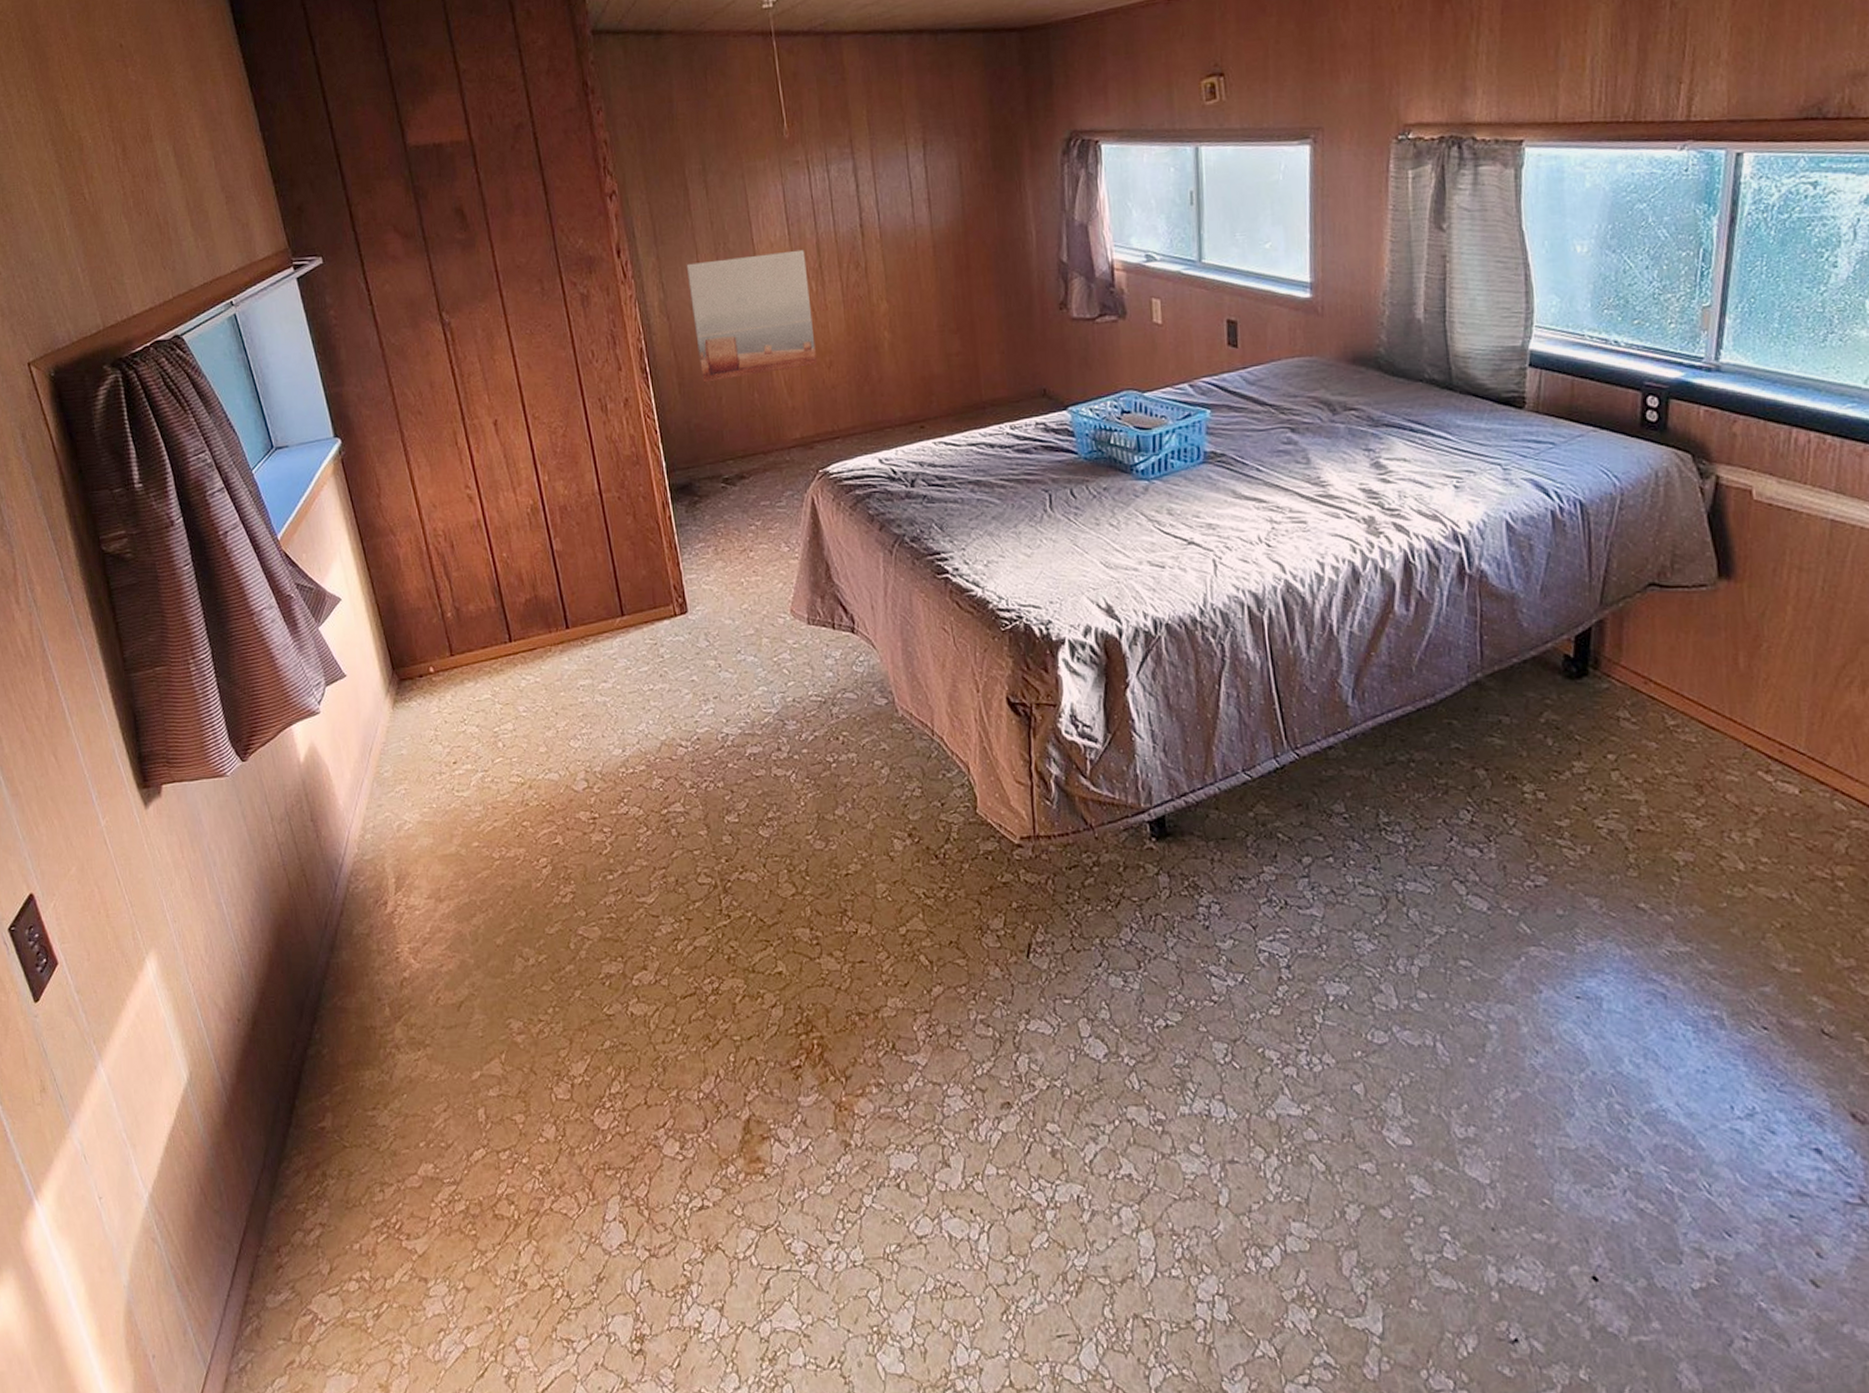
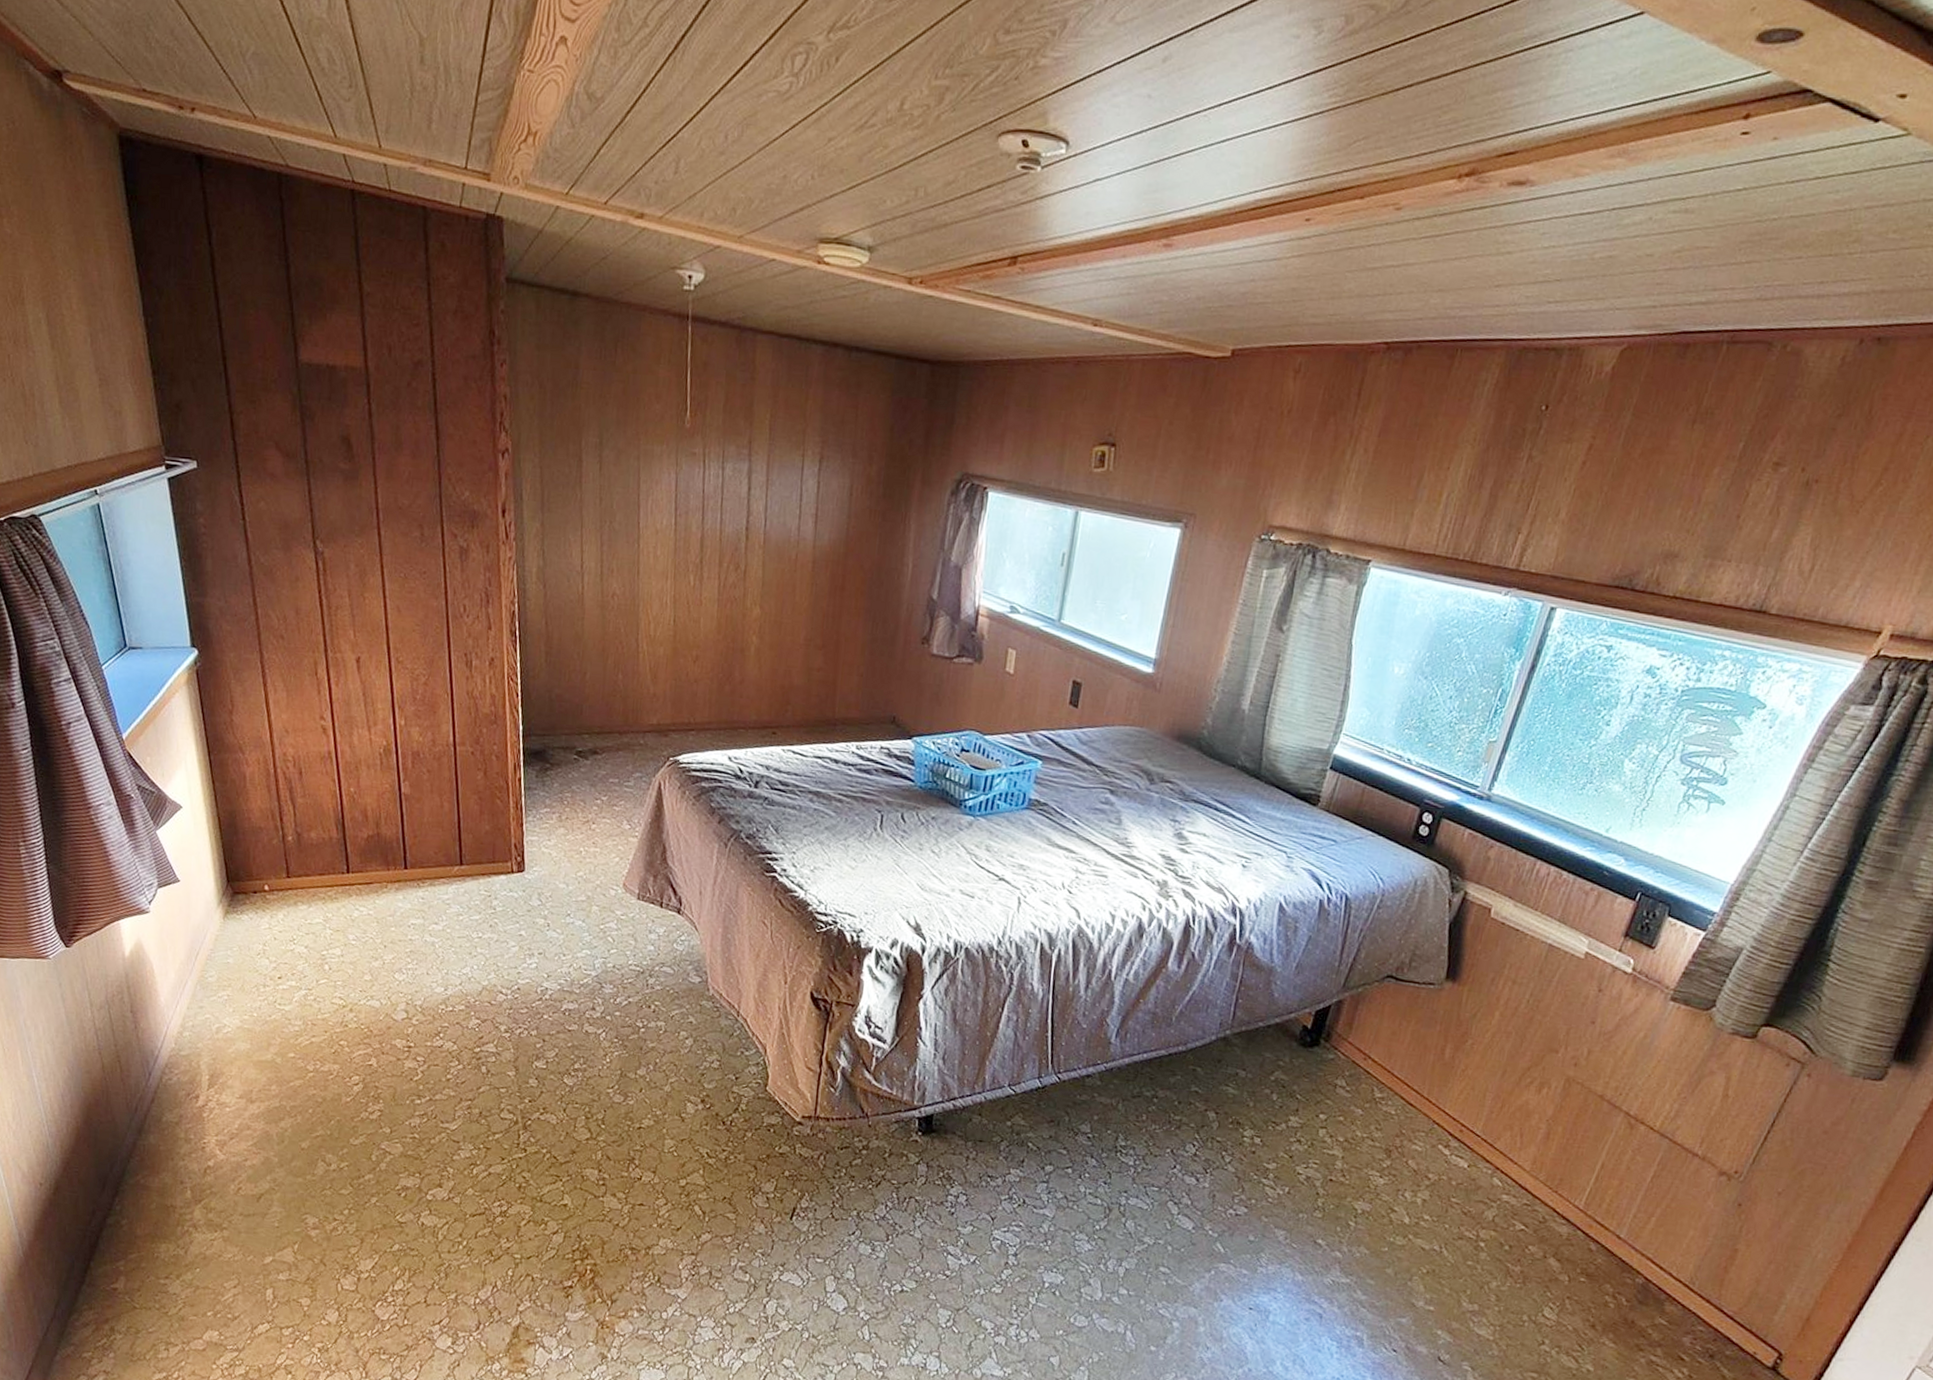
wall art: present [686,249,817,383] -> none [569,535,689,657]

